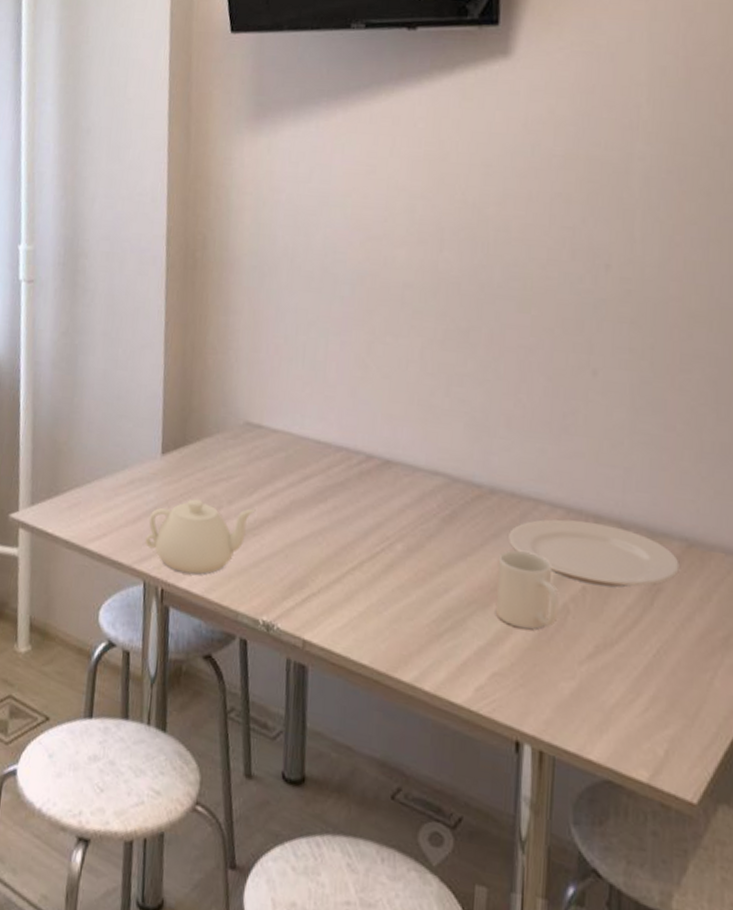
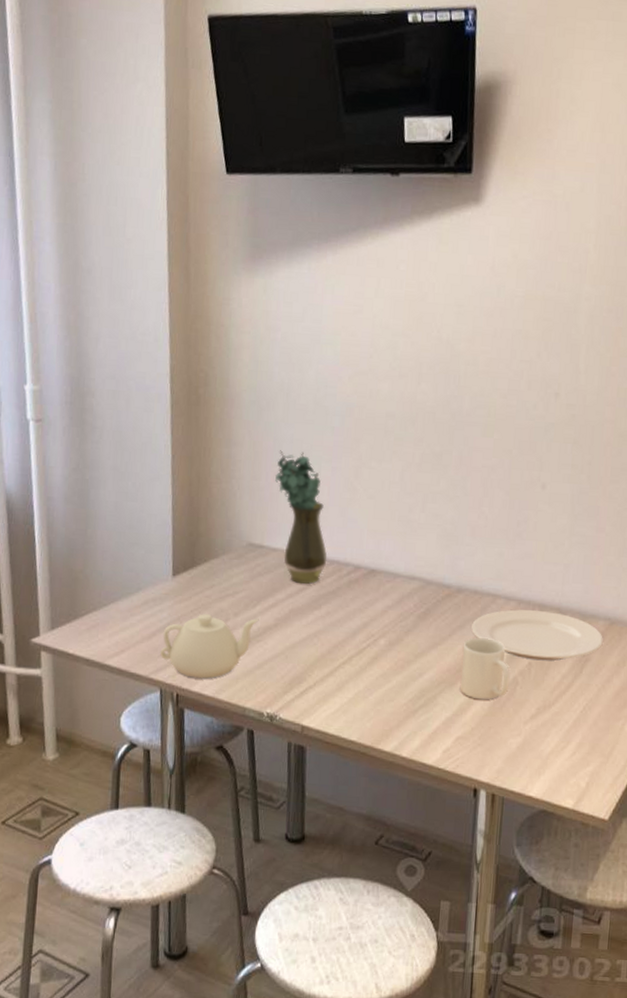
vase: none [277,320,335,473] -> present [275,450,328,584]

